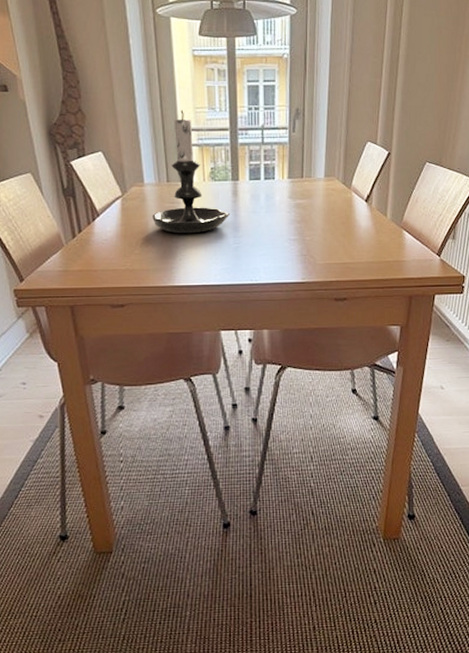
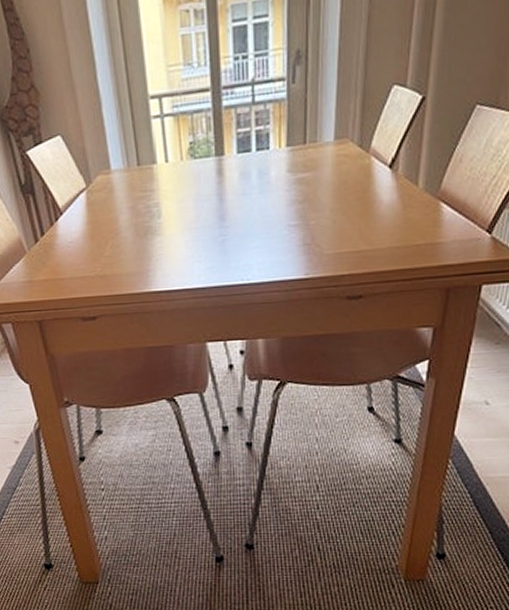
candle holder: present [152,110,231,234] -> none [122,71,215,229]

